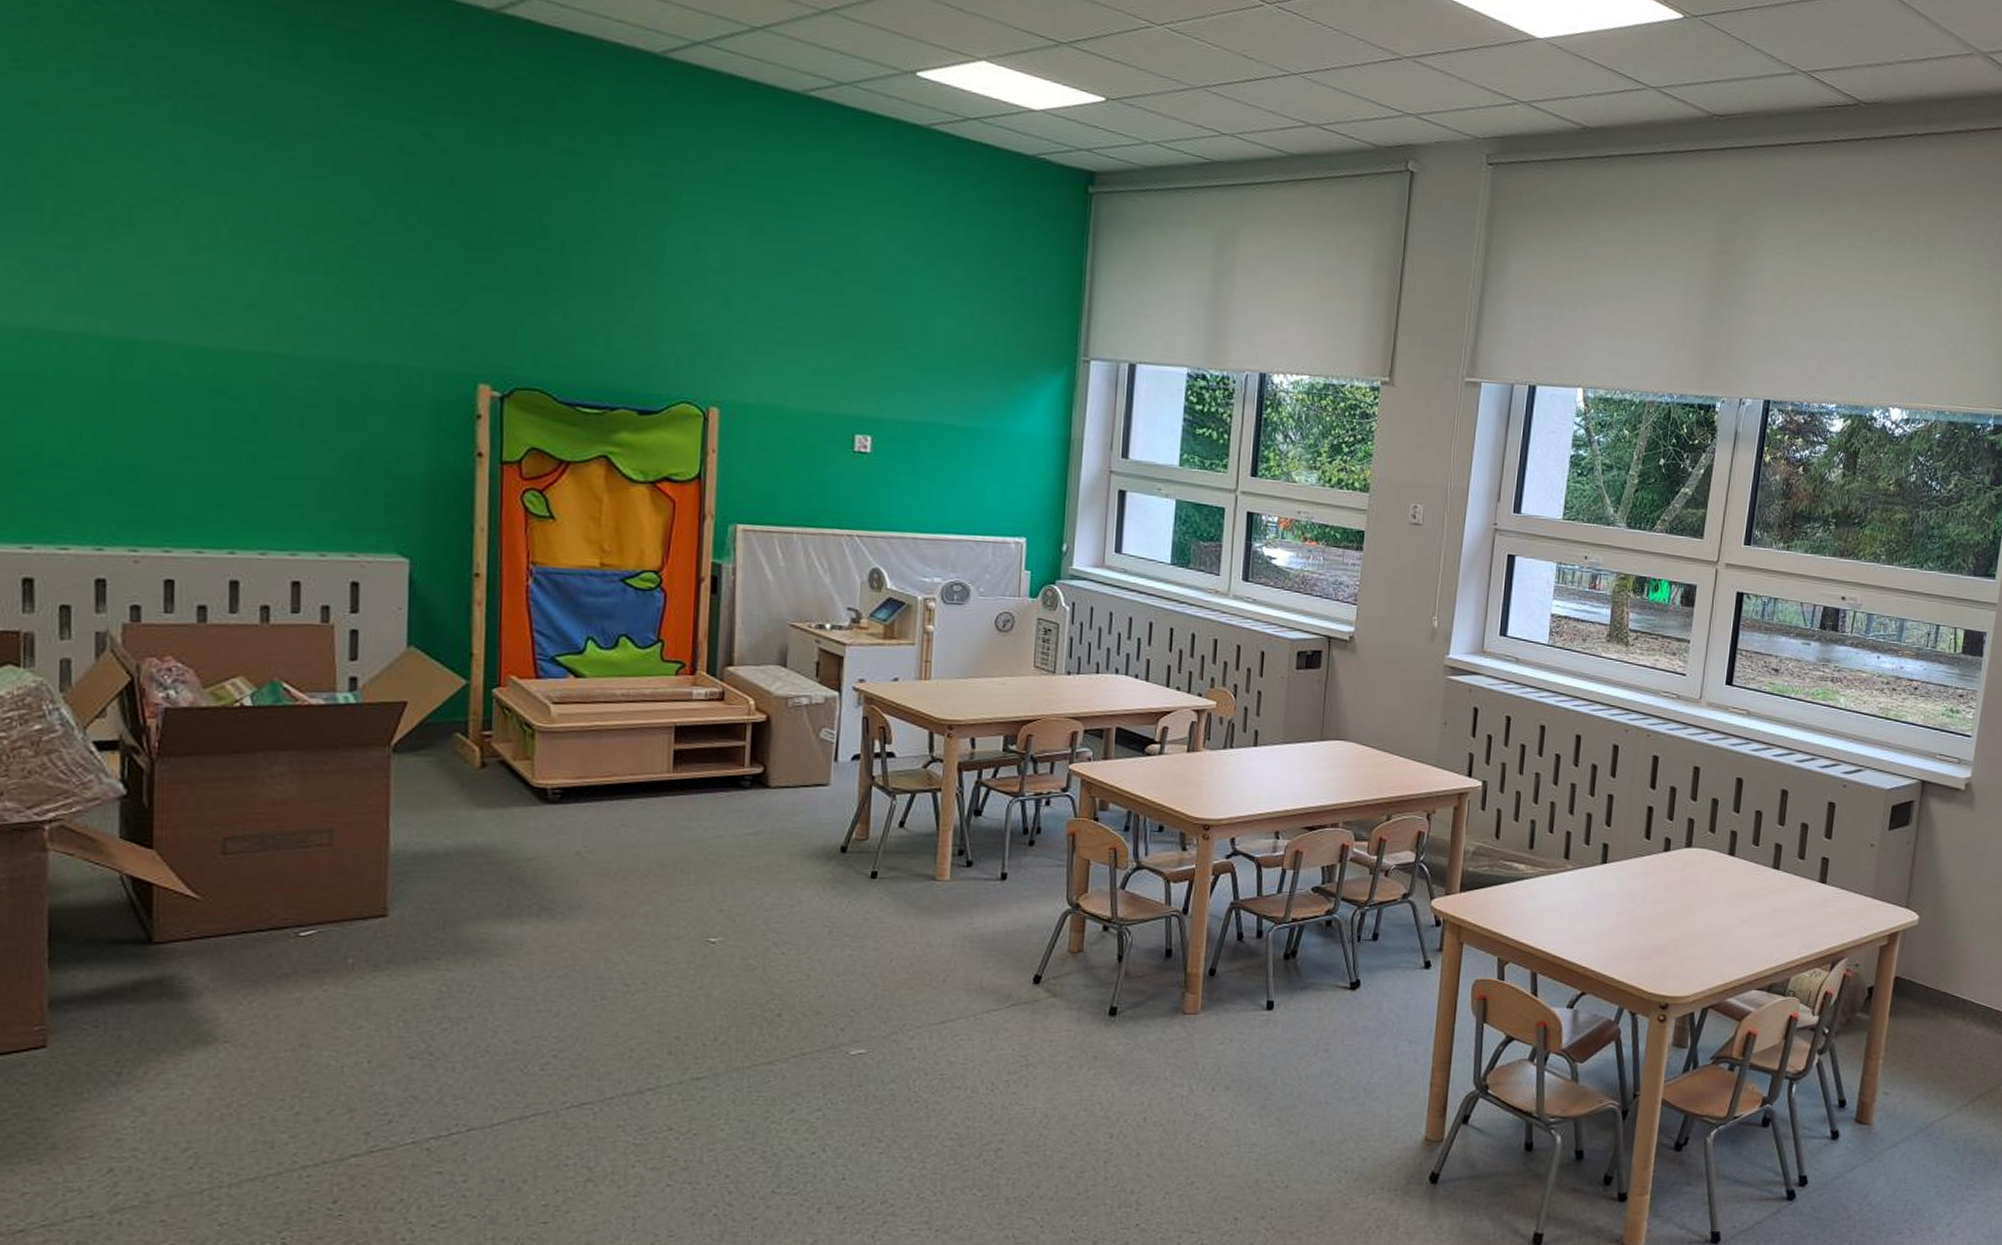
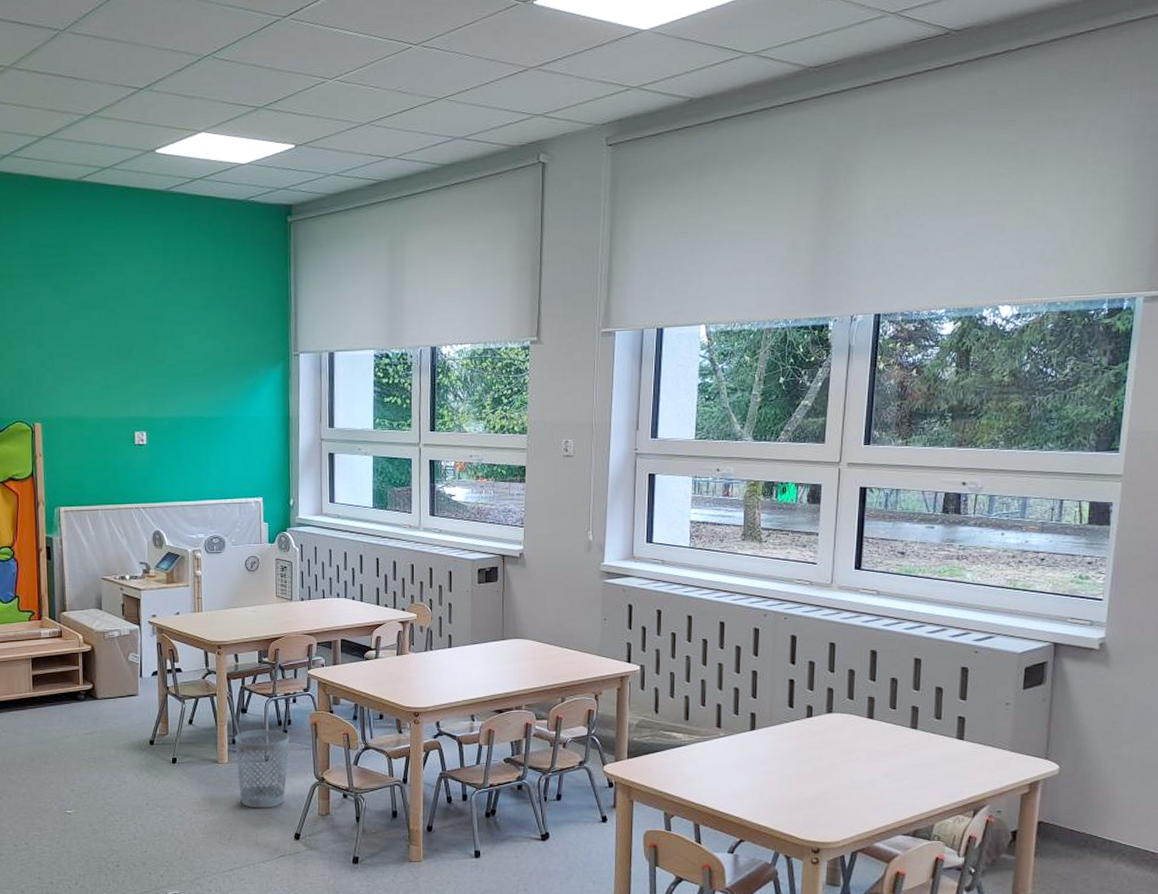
wastebasket: none [961,838,1037,942] -> present [234,729,289,809]

